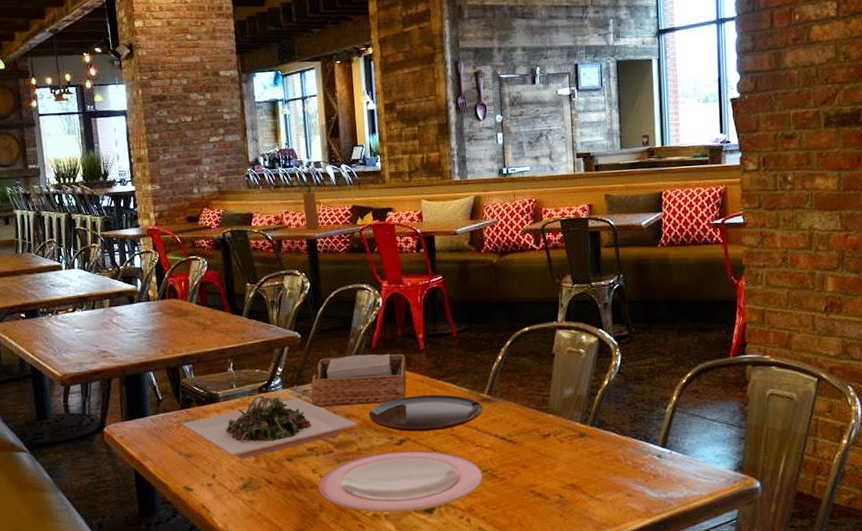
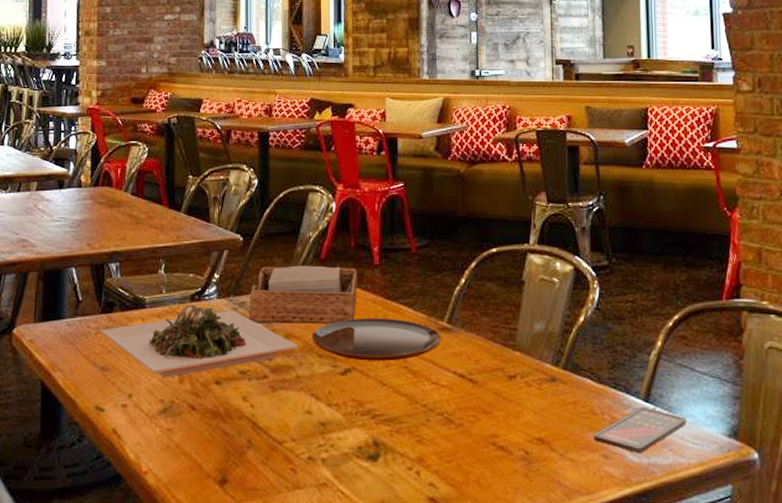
vase: present [297,159,320,229] -> none [255,46,279,121]
plate: present [318,450,483,513] -> none [248,382,438,457]
smartphone: none [619,452,698,490] -> present [594,408,686,452]

